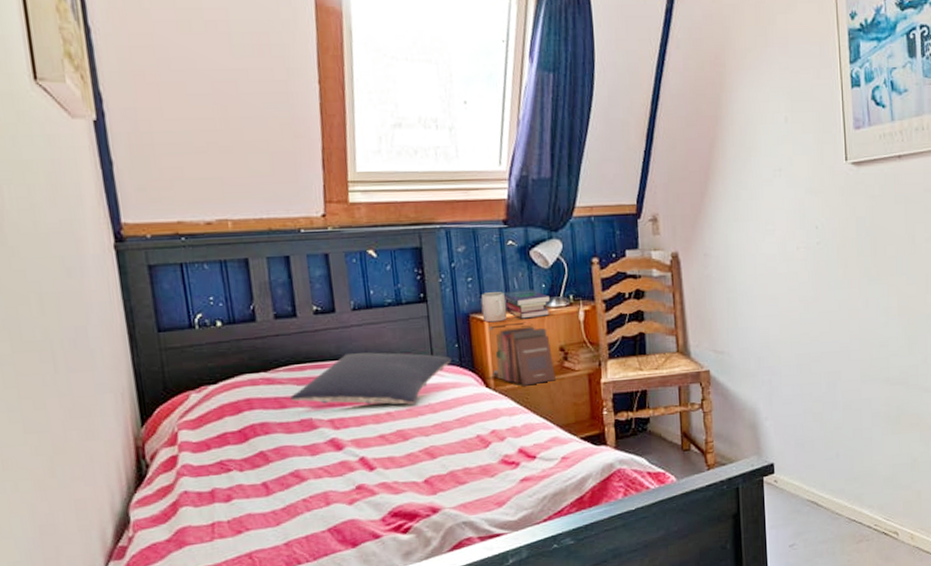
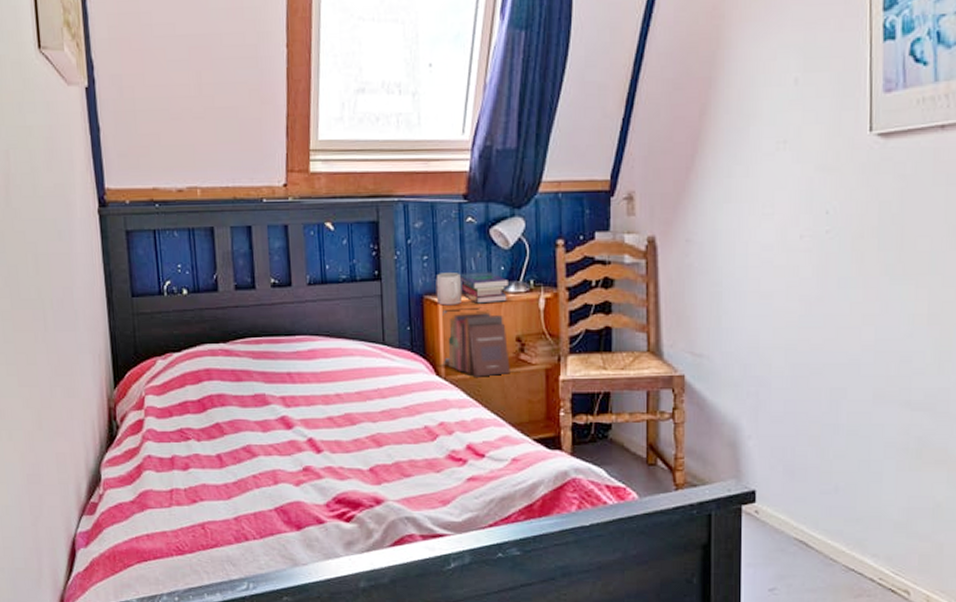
pillow: present [290,352,452,406] -> none [246,330,403,389]

